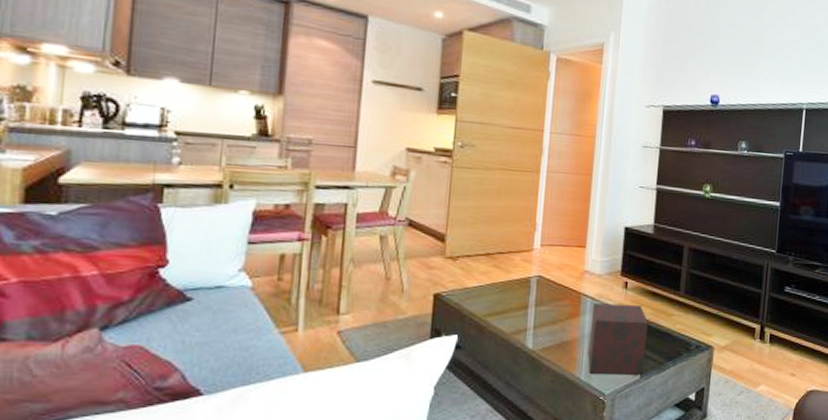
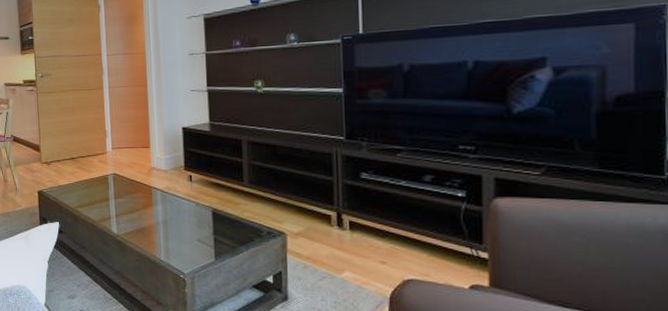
decorative box: present [588,303,649,375] -> none [163,195,218,258]

